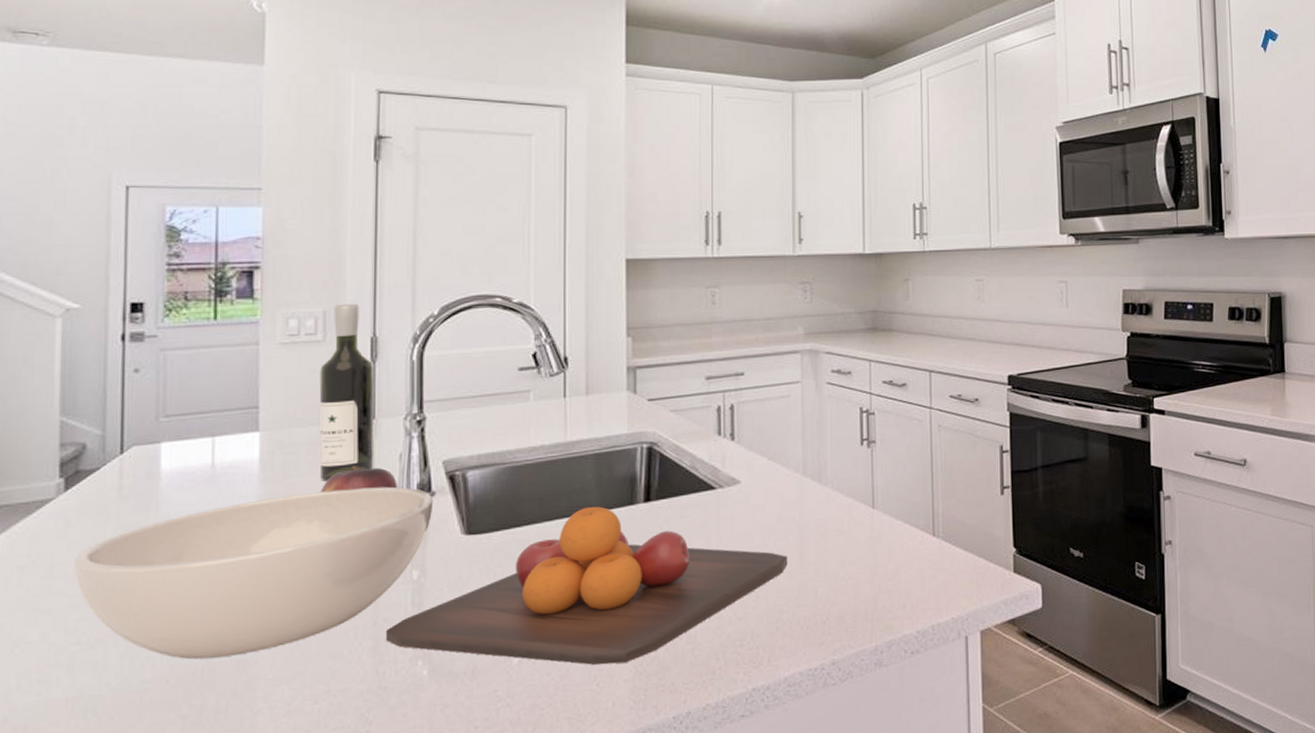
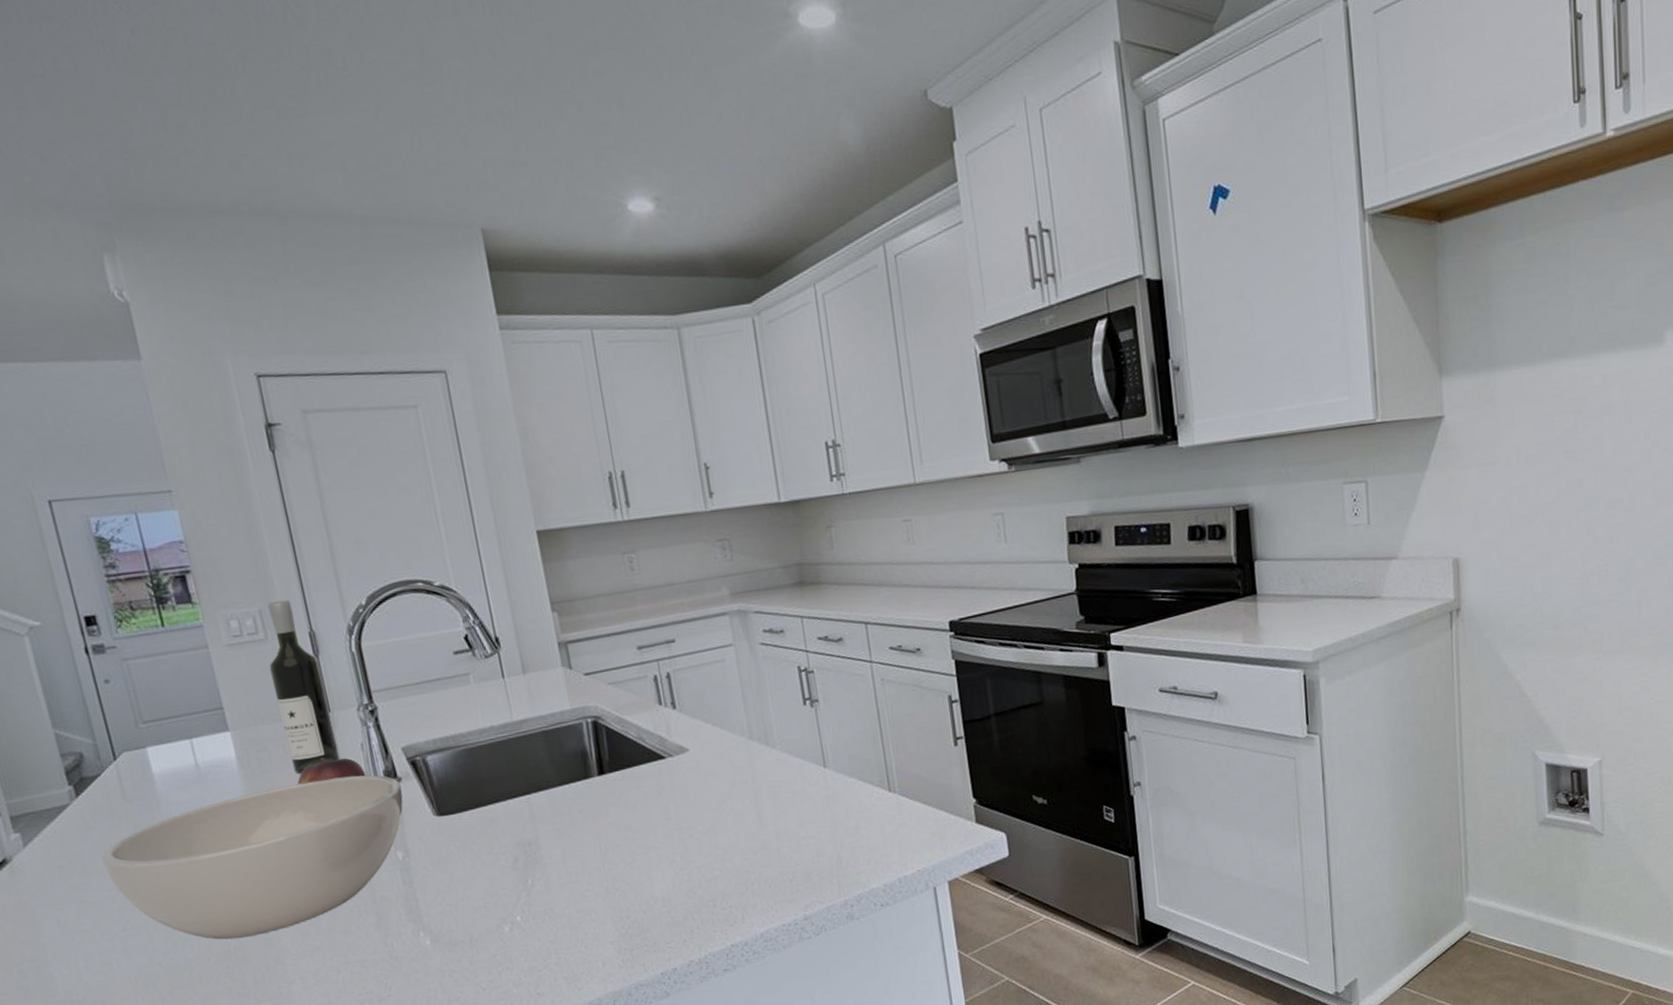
chopping board: present [385,506,788,665] -> none [384,782,748,930]

